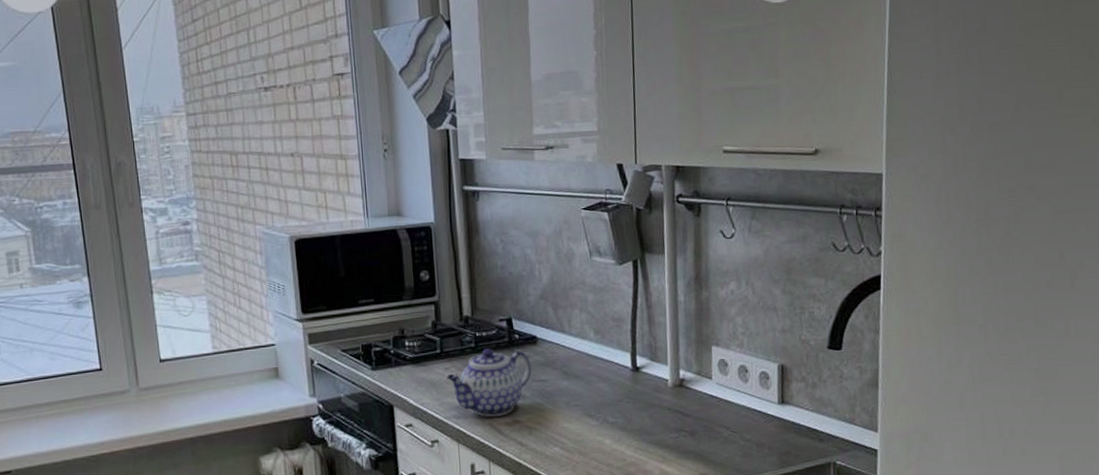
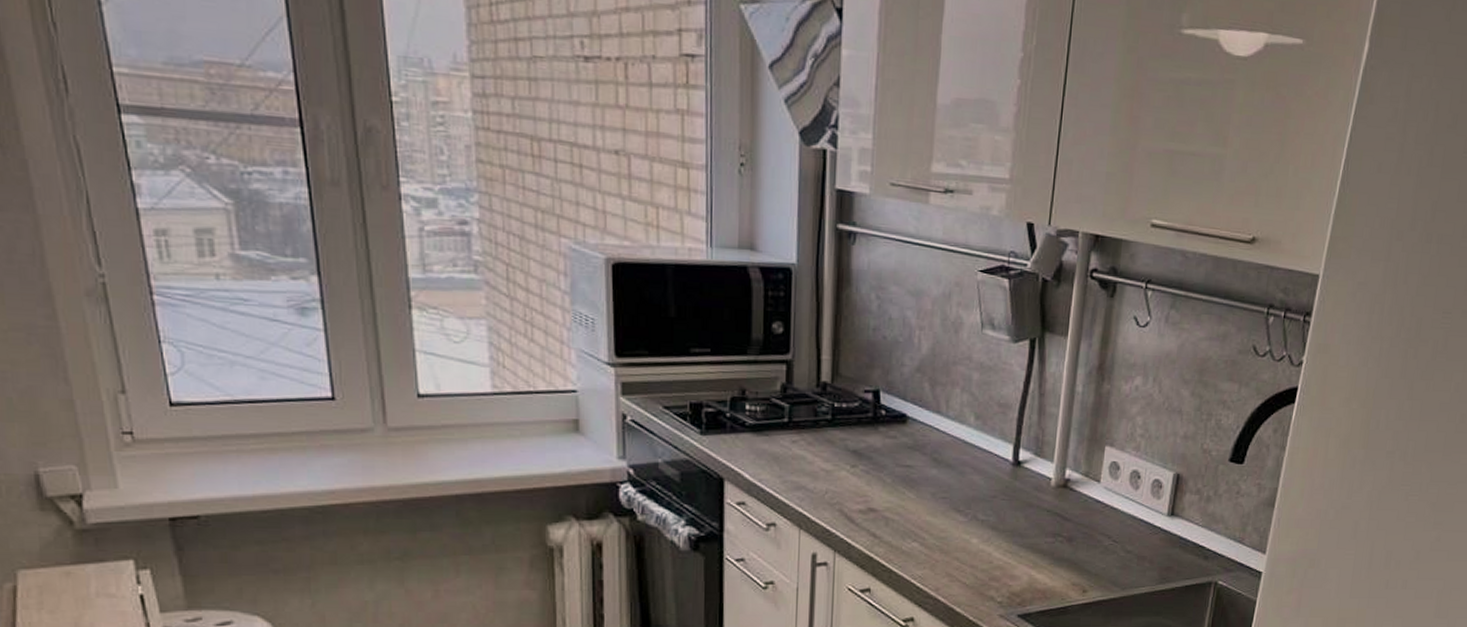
teapot: present [447,348,532,417] -> none [793,422,897,502]

